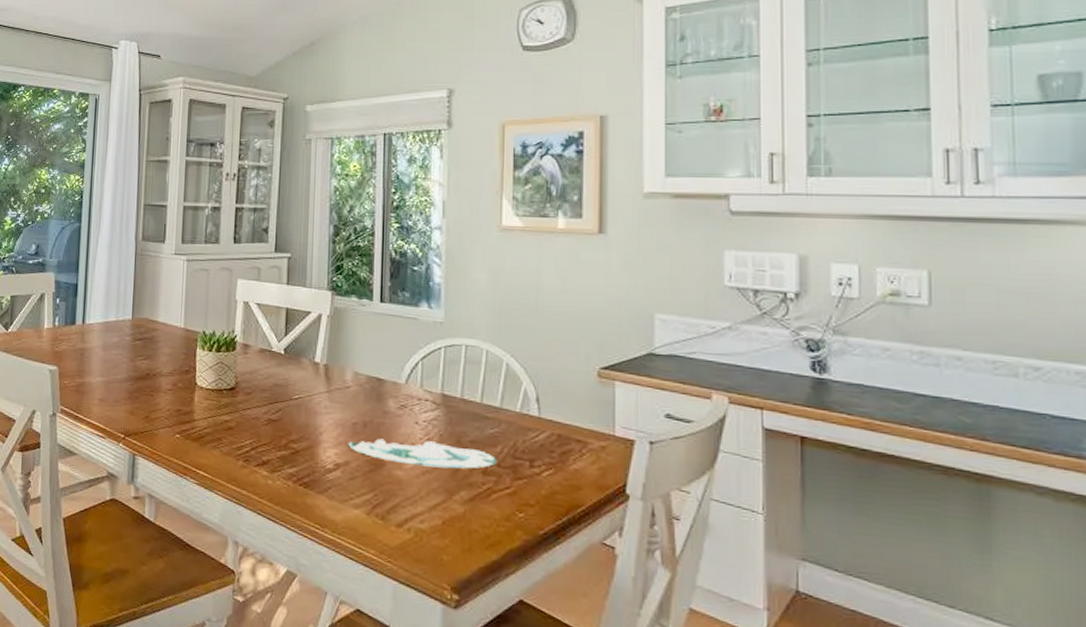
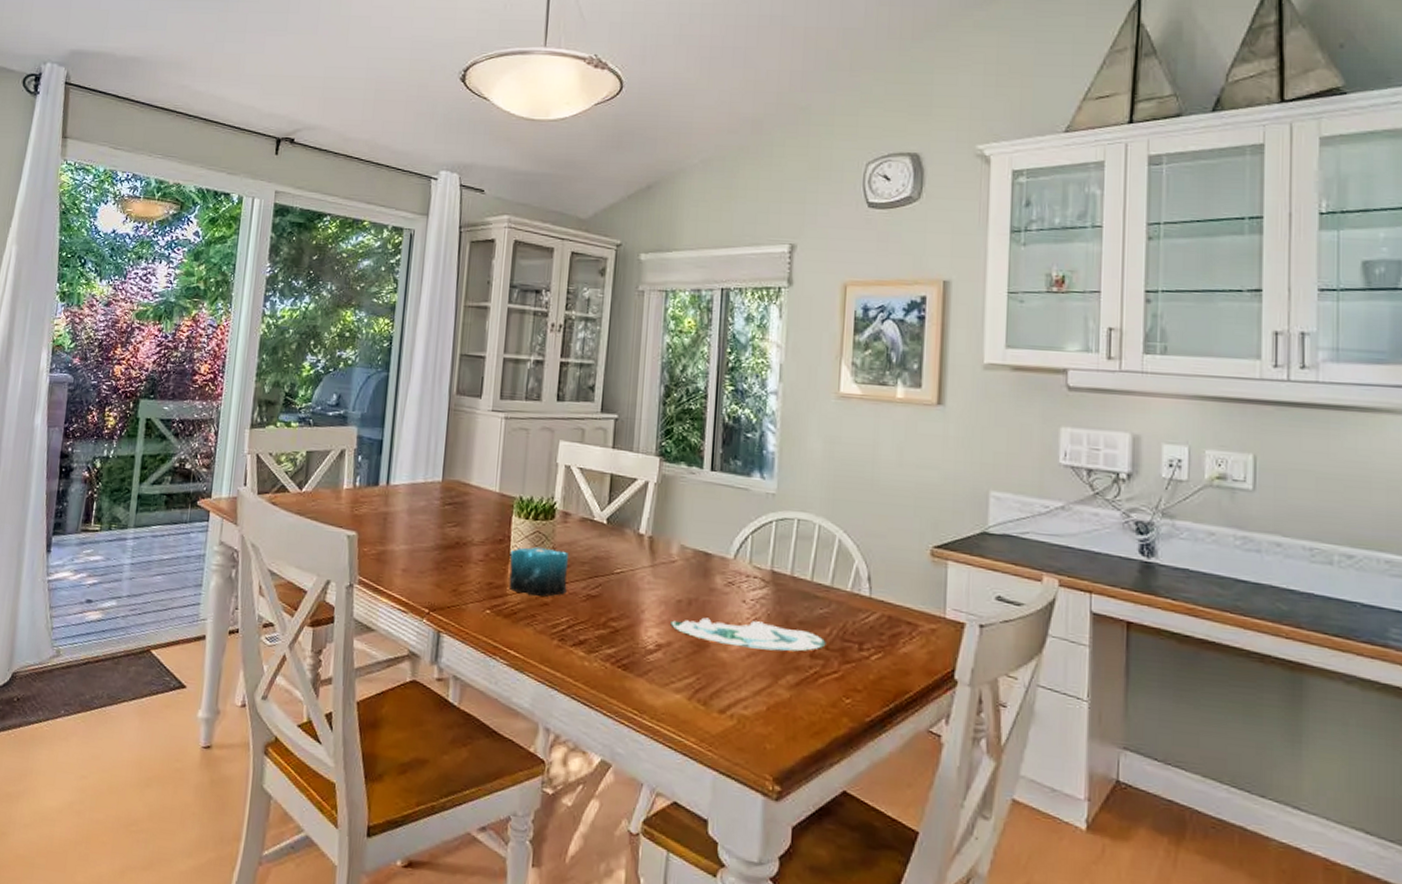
candle: none [196,375,251,422] -> present [509,546,569,598]

